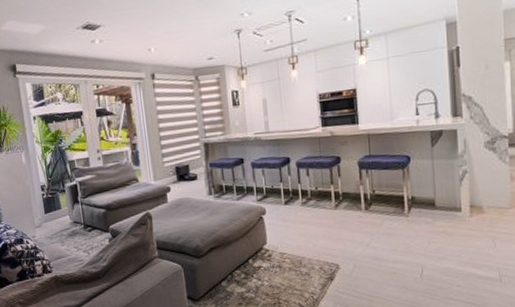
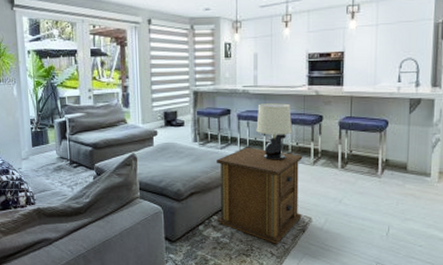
side table: none [234,195,329,295] -> present [217,147,303,244]
table lamp: none [271,147,310,207] -> present [256,103,293,160]

